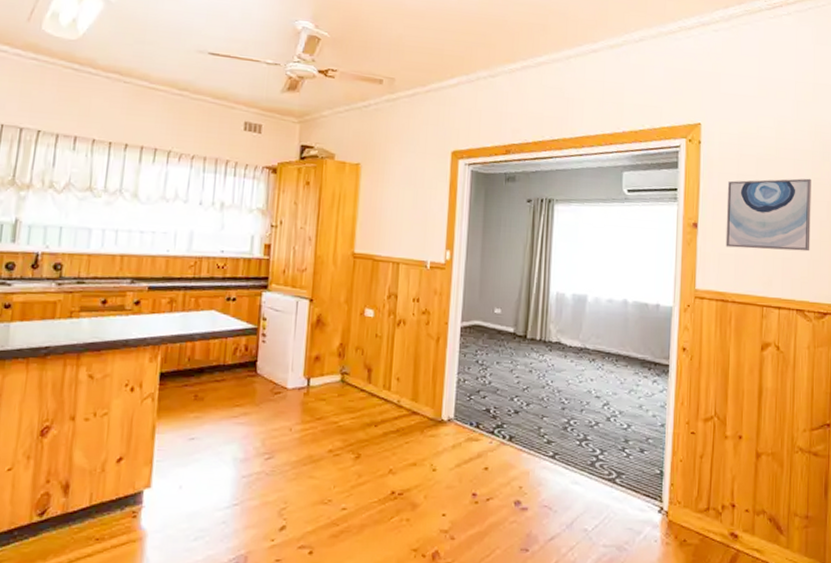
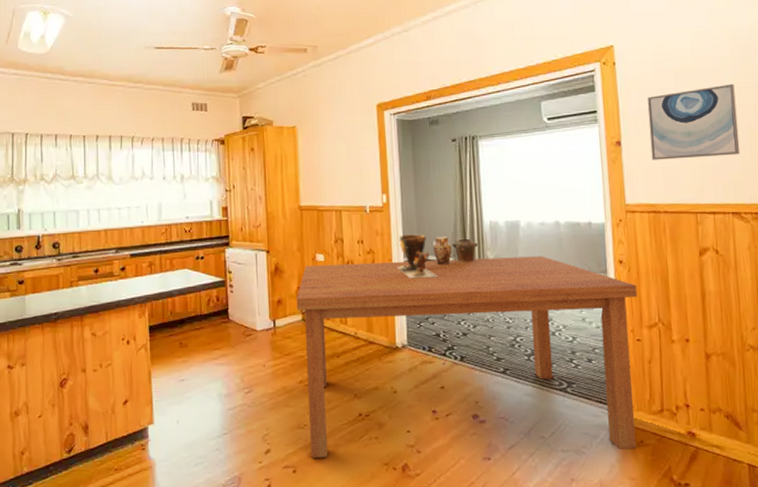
dining table: none [331,320,697,548] -> present [296,256,638,459]
clay pot: none [452,297,496,347] -> present [397,234,438,278]
jar set: none [493,303,542,335] -> present [432,236,478,265]

